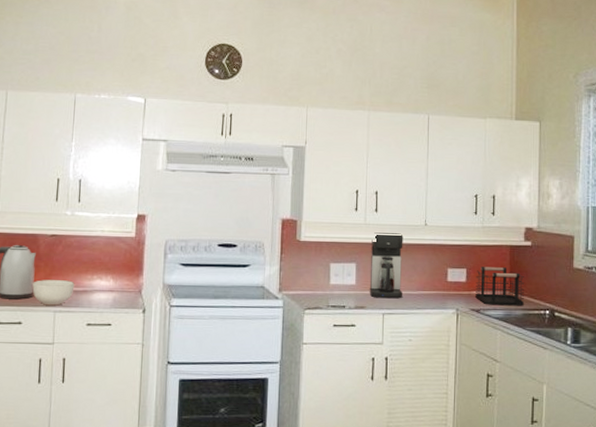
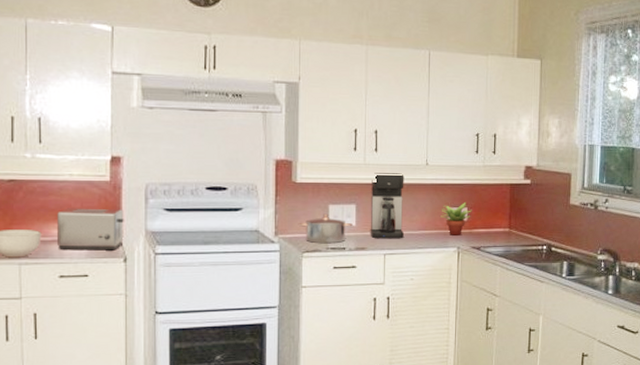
toaster: none [87,261,145,302] -> present [57,208,124,251]
cooking pot: none [301,271,353,302] -> present [298,213,353,244]
succulent plant: none [439,263,471,297] -> present [441,201,472,236]
dish rack: present [475,267,524,306] -> none [476,205,523,243]

